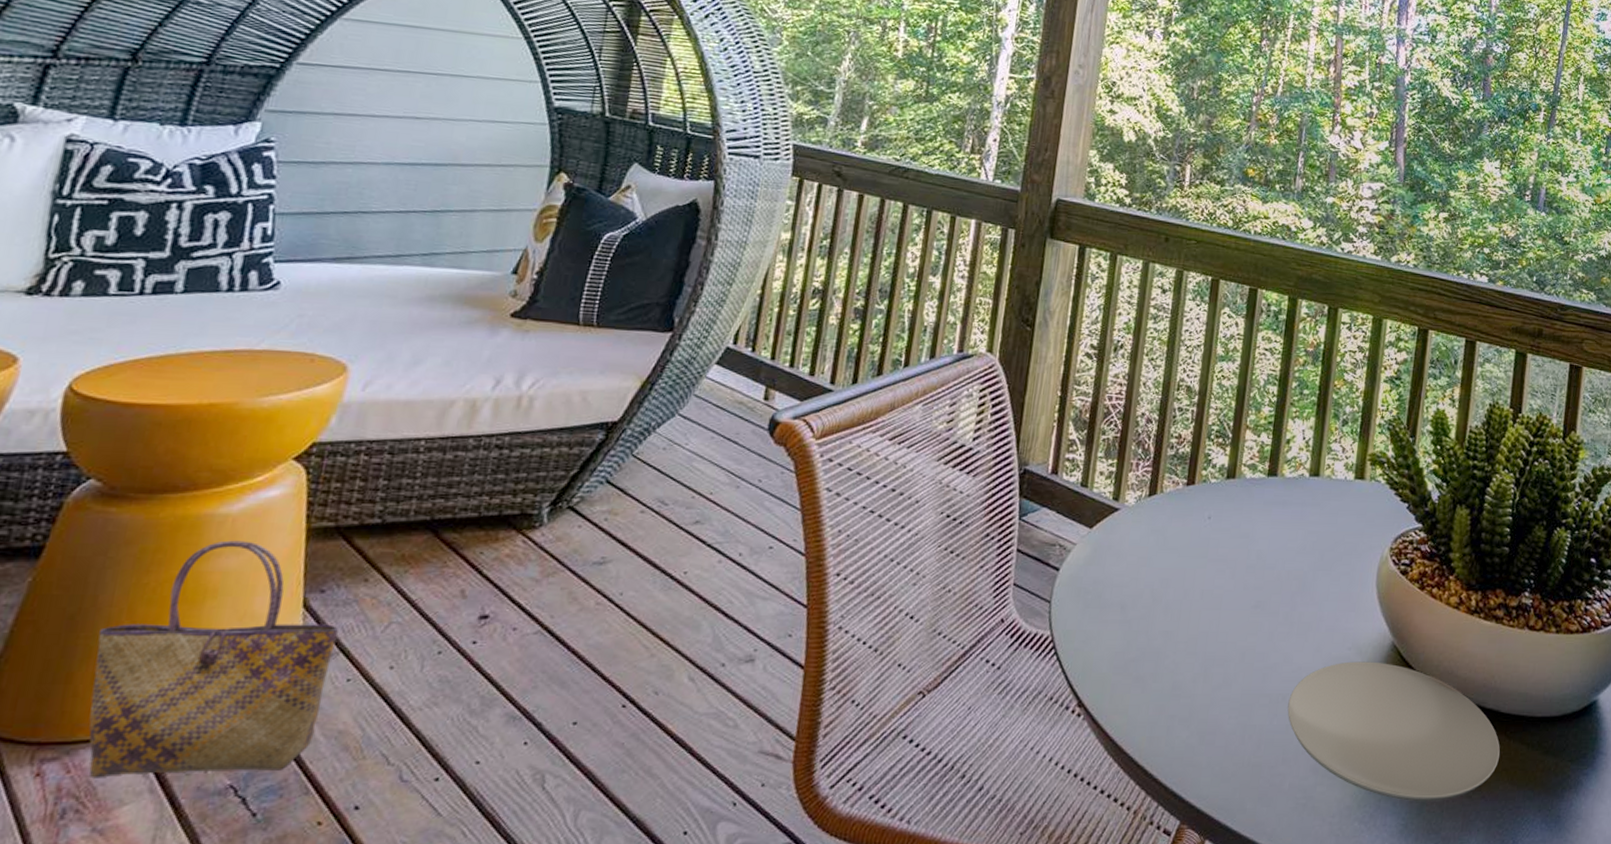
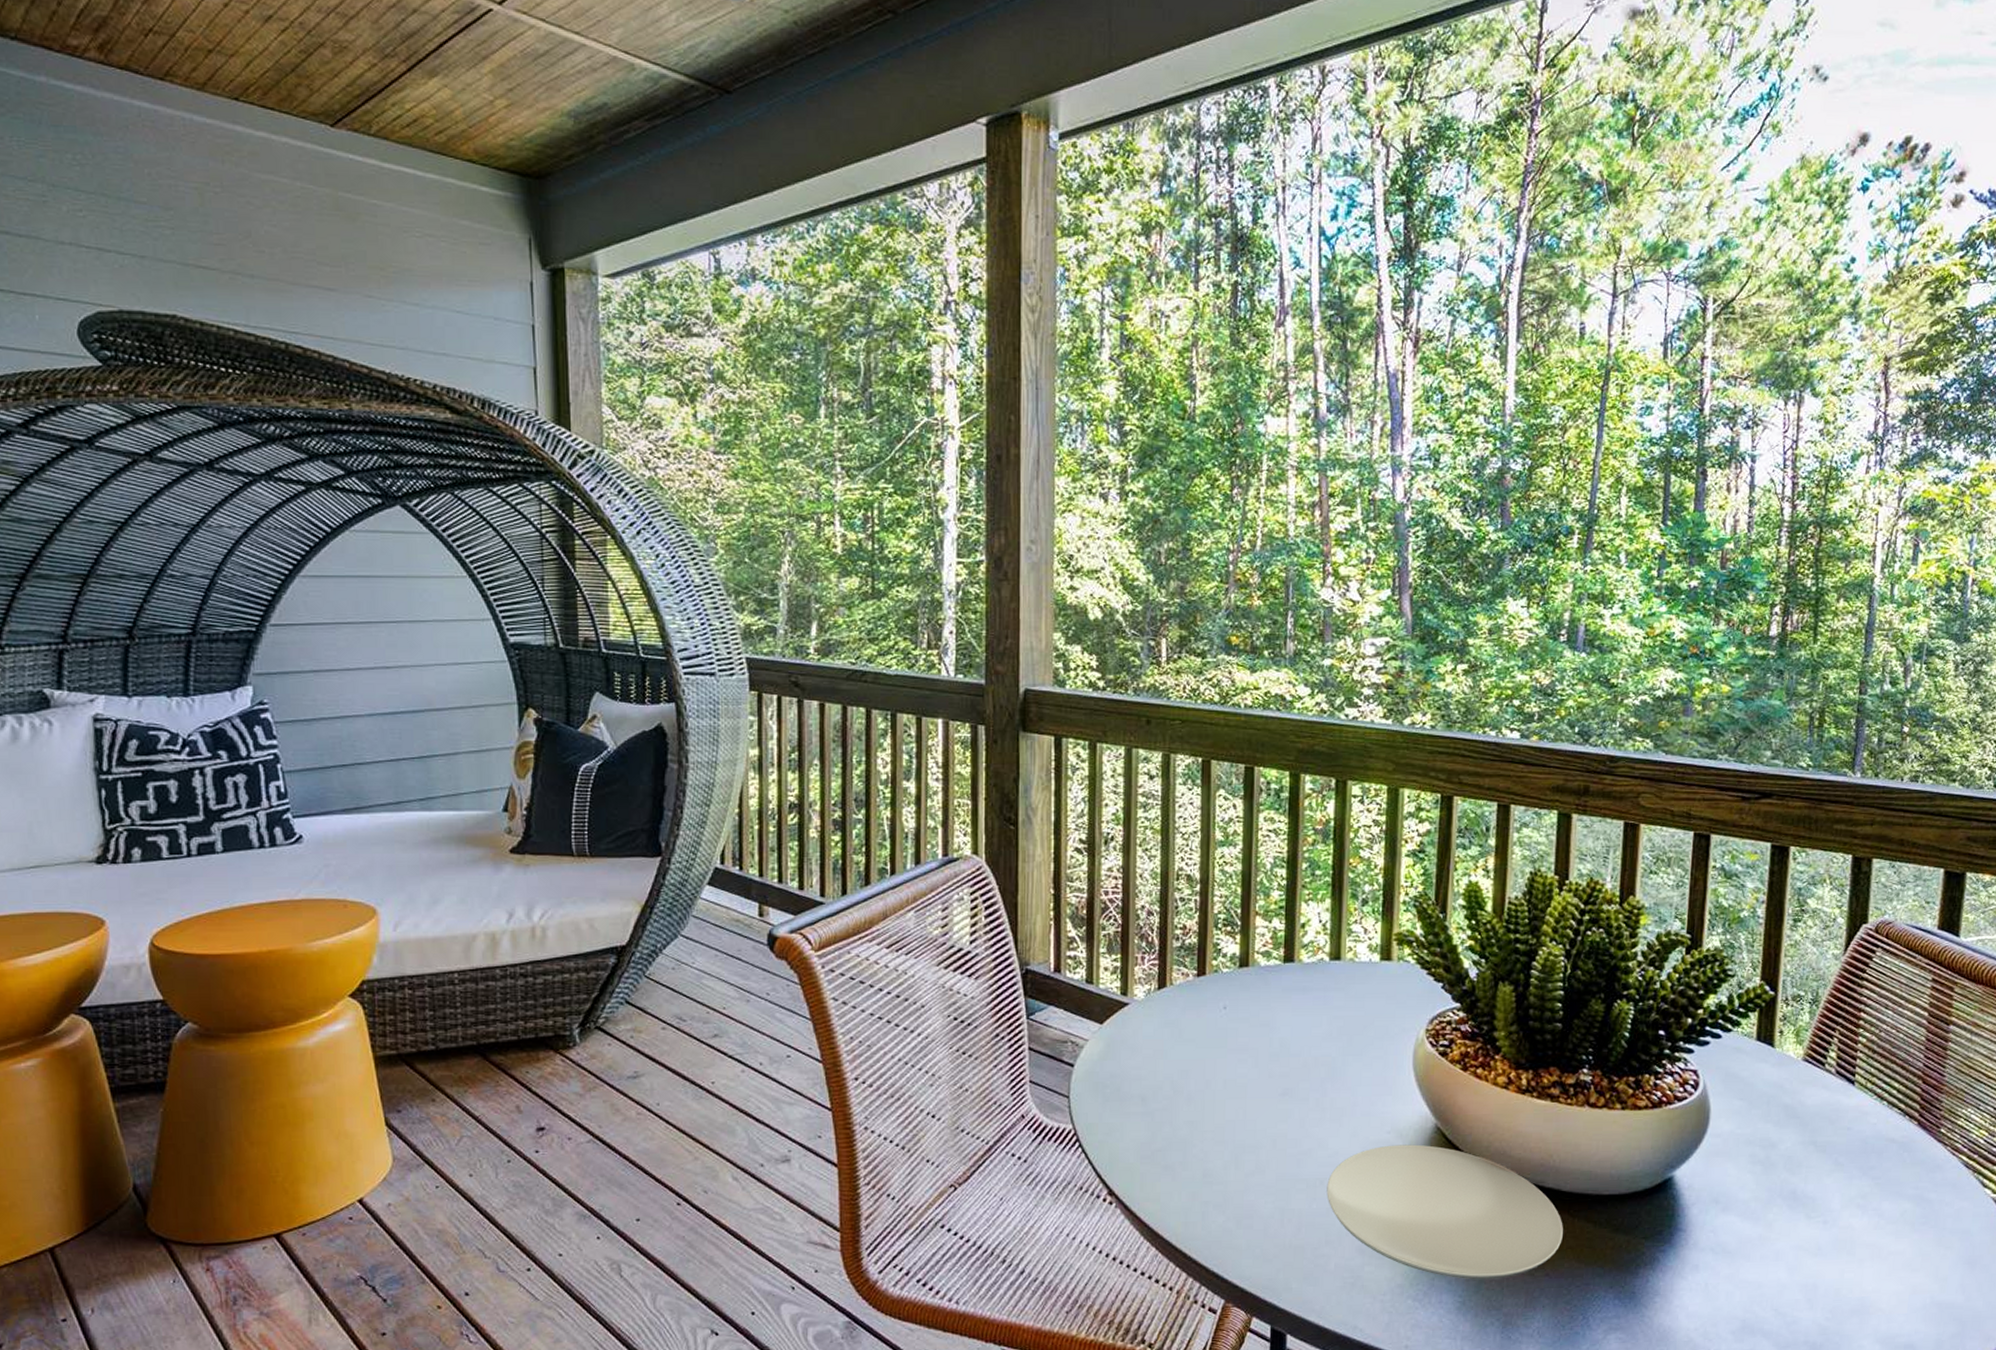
tote bag: present [89,540,338,779] -> none [227,1070,420,1272]

